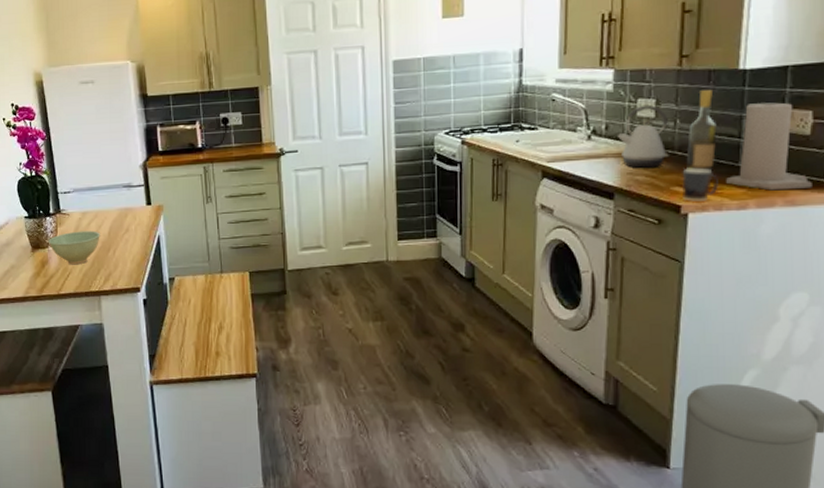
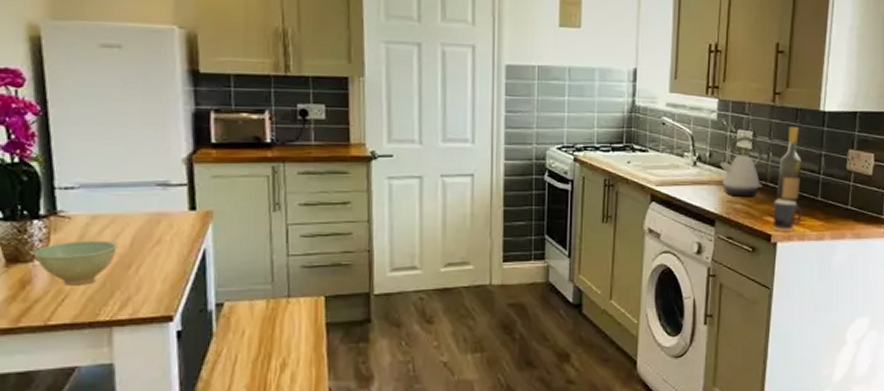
paper towel: present [726,102,812,191] -> none [808,143,873,224]

